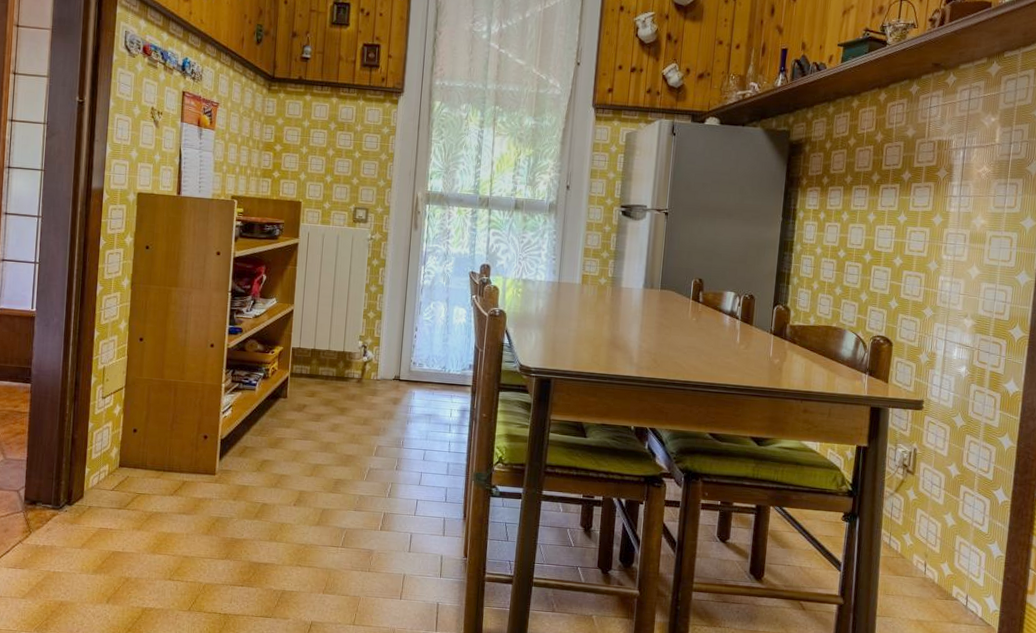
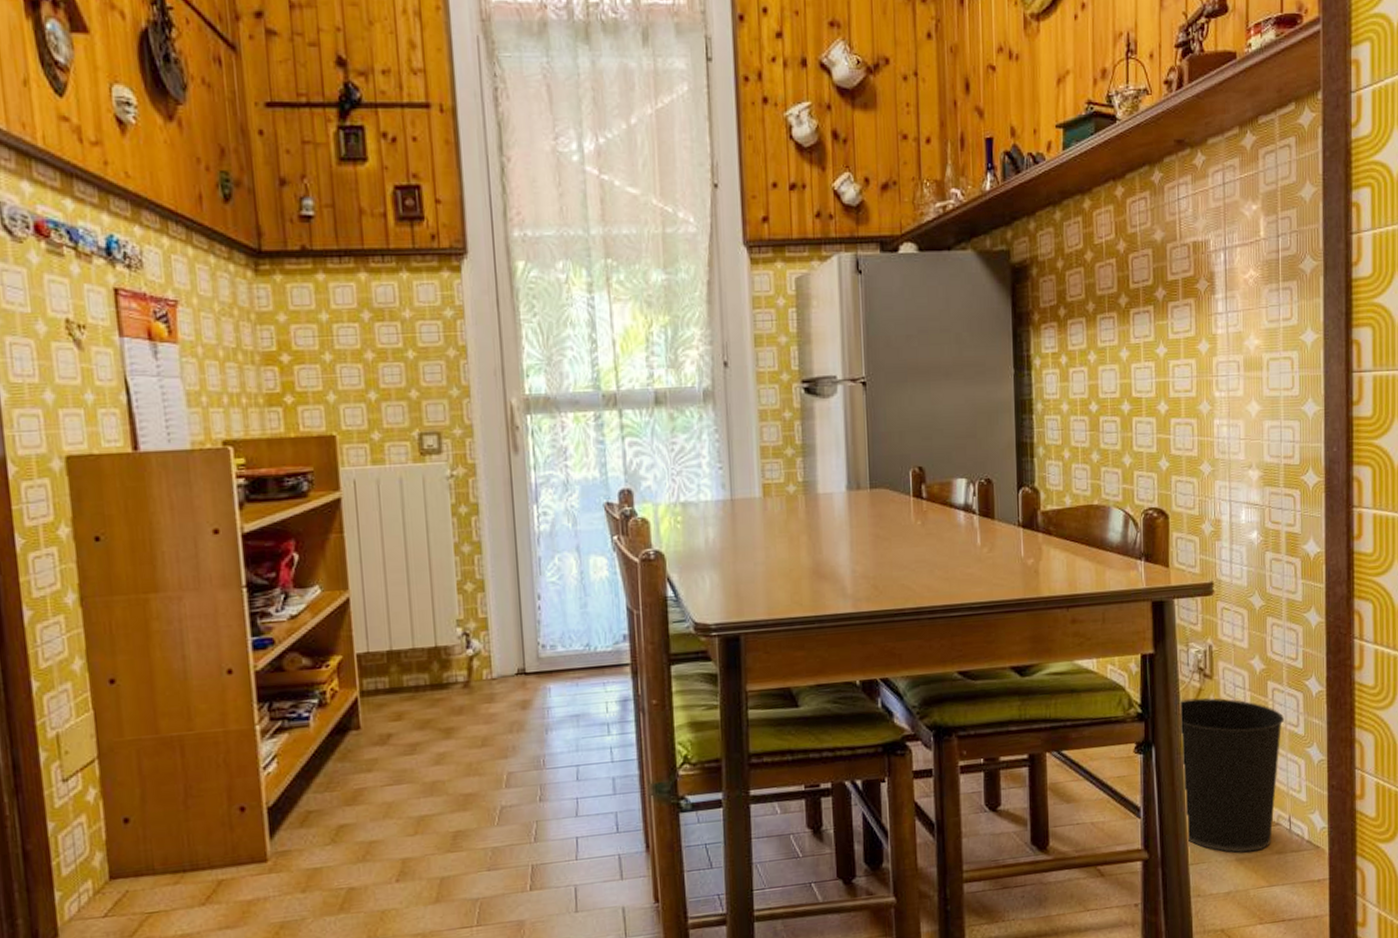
wastebasket: none [876,486,972,617] -> present [1178,698,1285,853]

